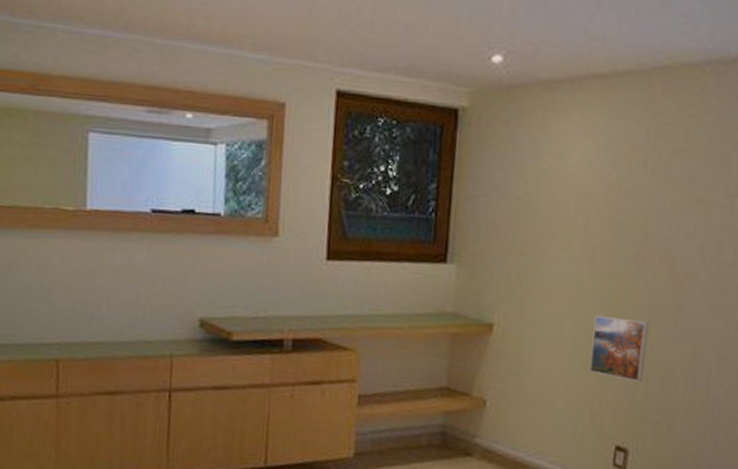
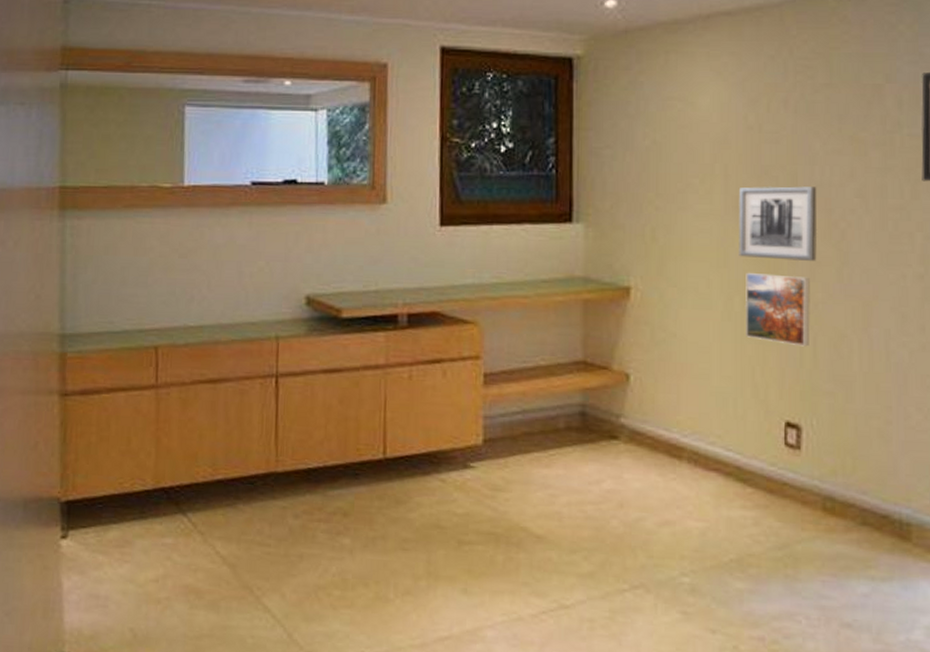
wall art: none [590,239,664,308] -> present [738,186,818,261]

